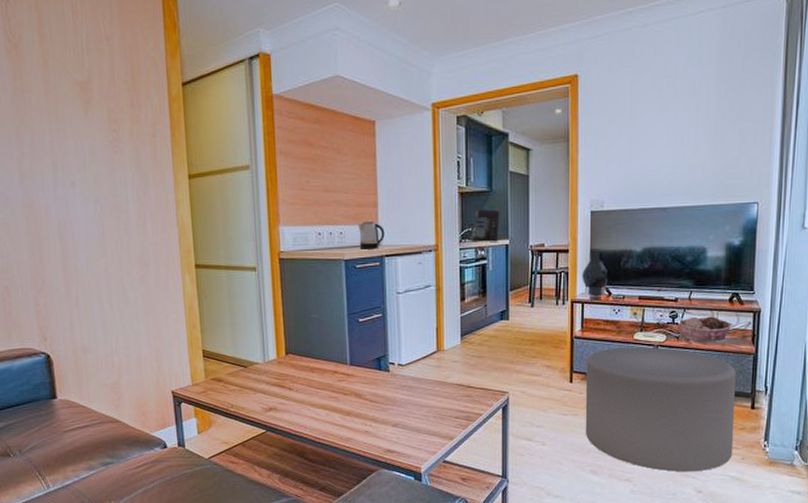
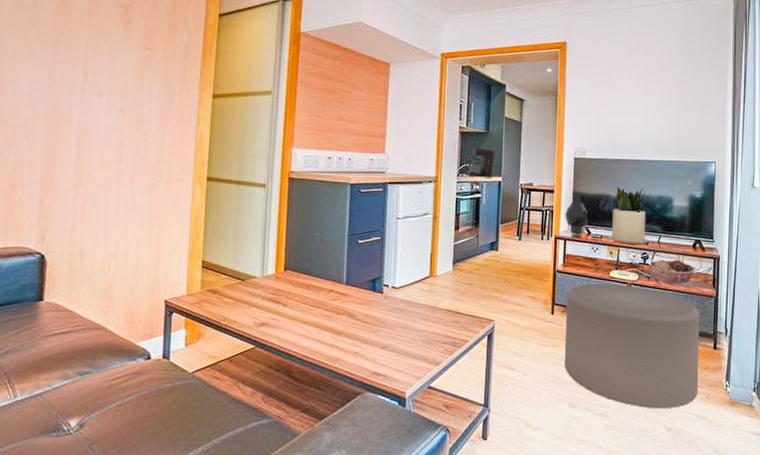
kettle: present [358,220,385,249] -> none [365,150,390,176]
planter: none [632,239,678,303] -> present [609,186,649,245]

